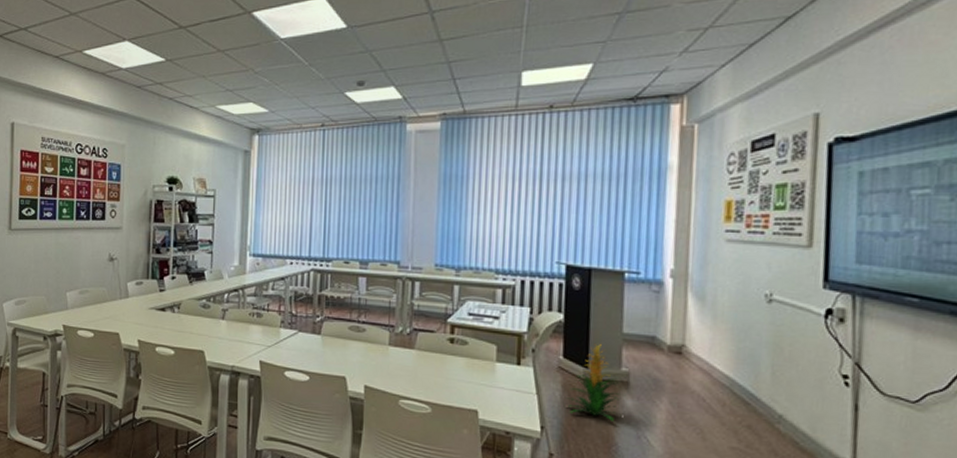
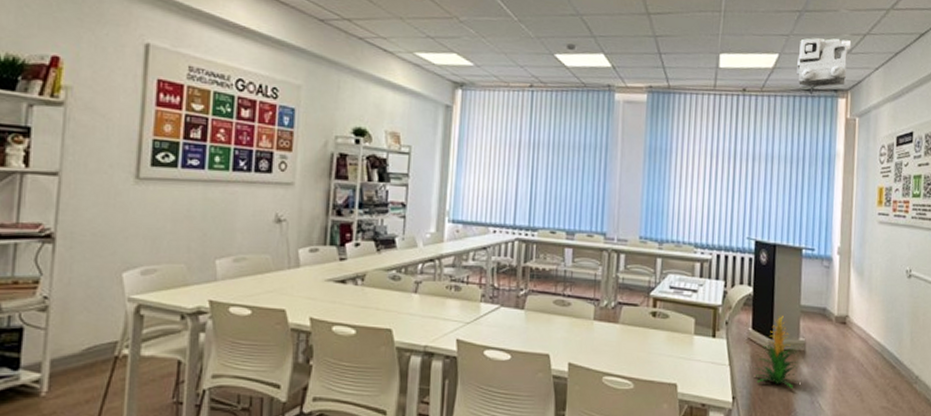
total station: none [616,36,687,99] -> present [797,37,851,89]

